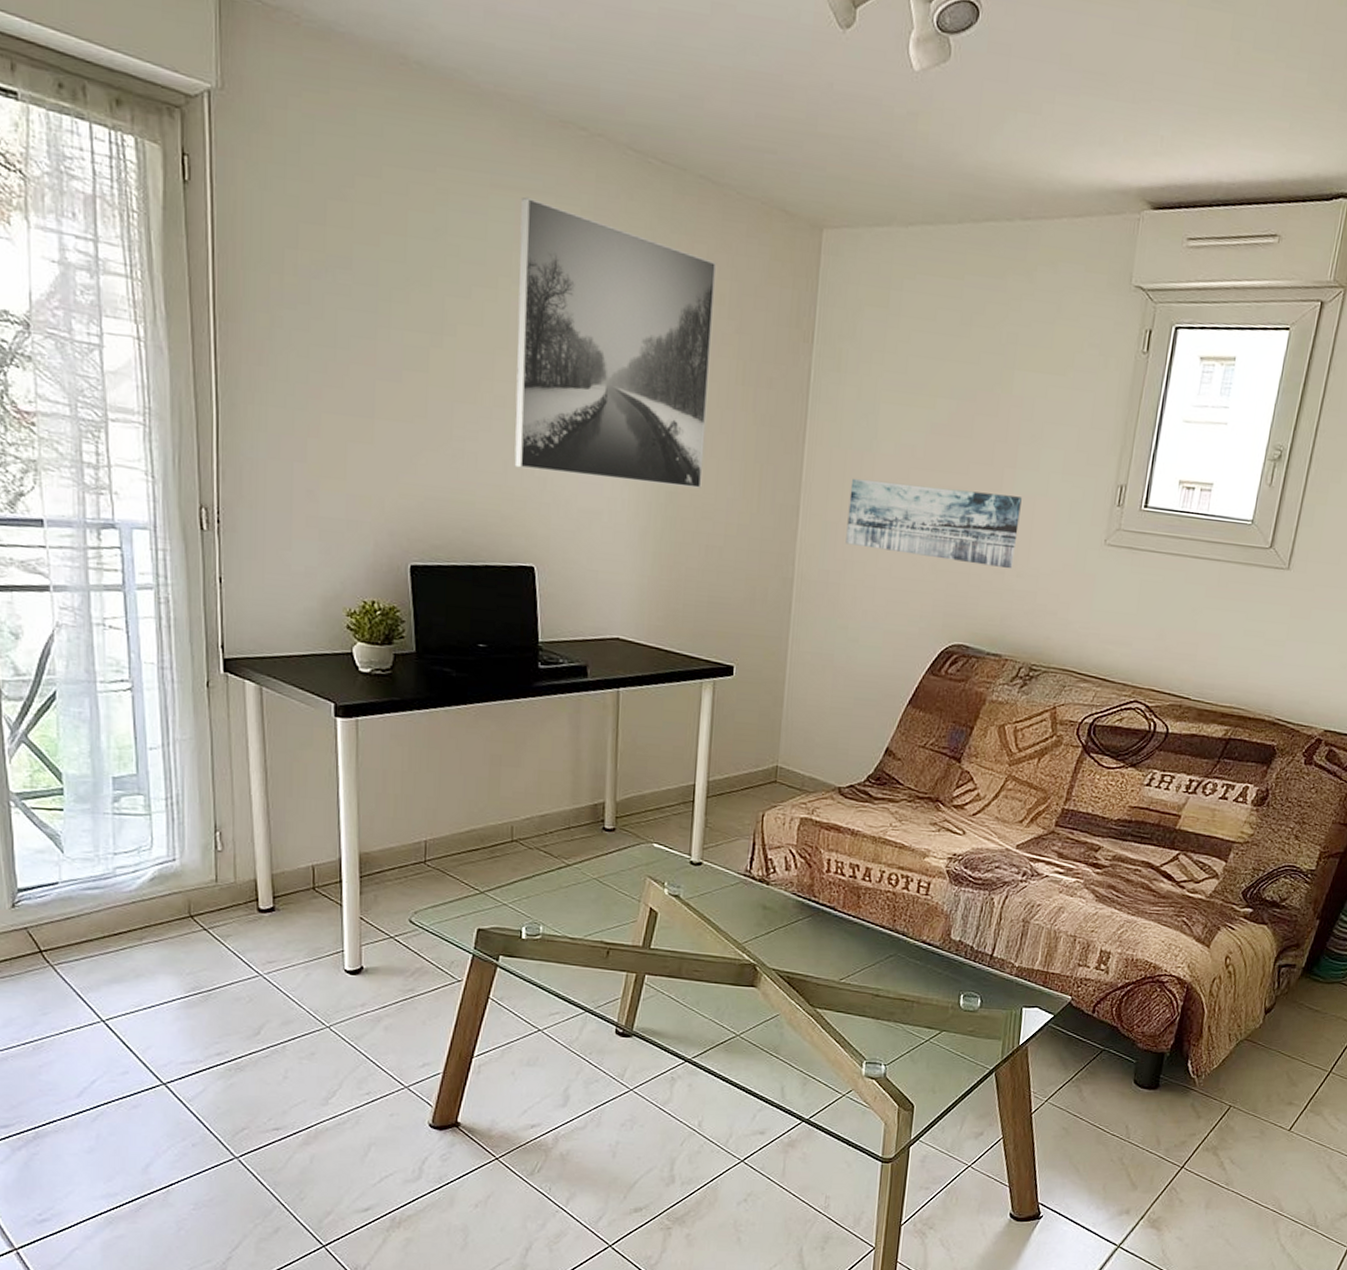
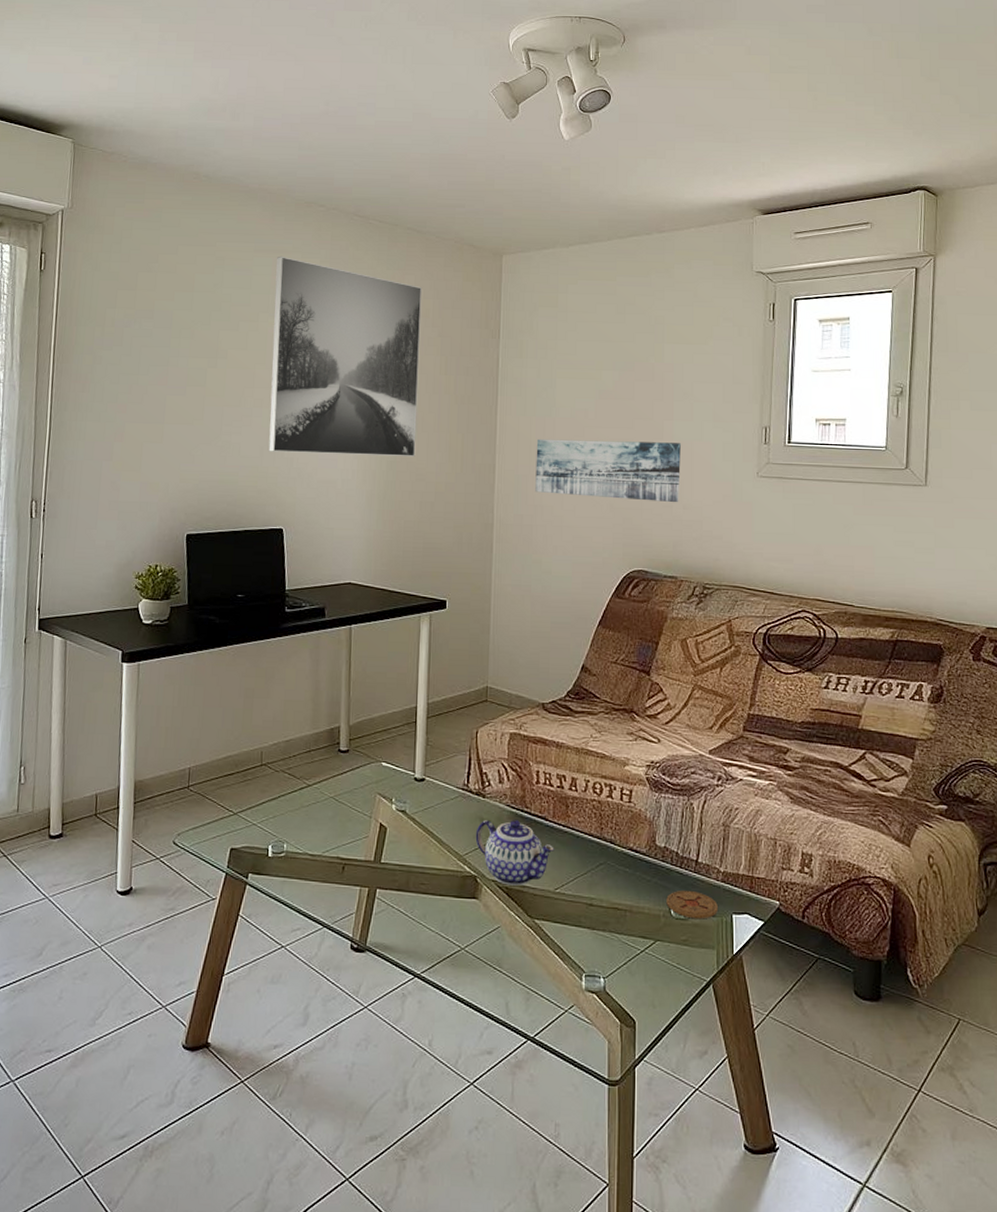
teapot: none [756,908,842,975] -> present [475,820,554,886]
coaster: none [956,984,1009,1012] -> present [666,891,718,919]

